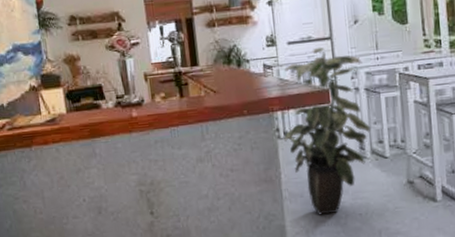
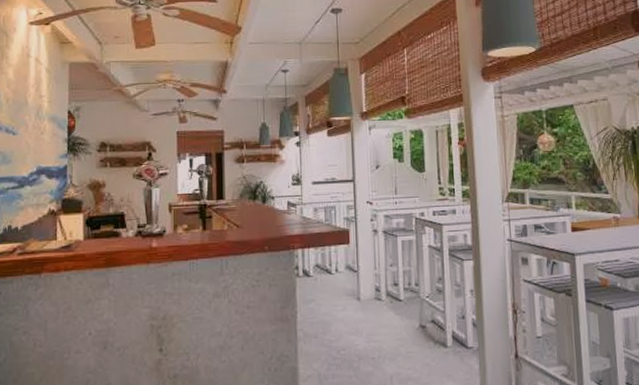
indoor plant: present [283,47,371,215] -> none [303,188,386,358]

